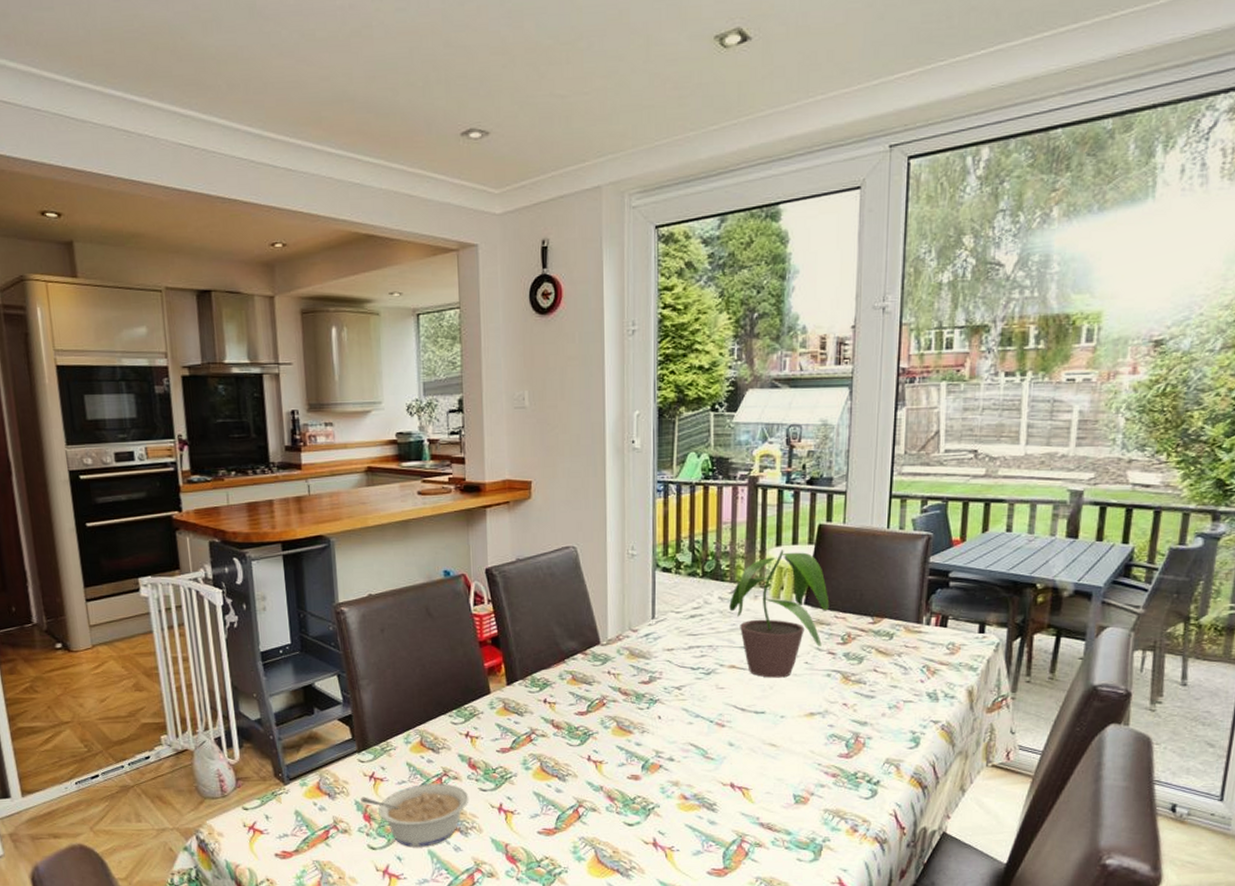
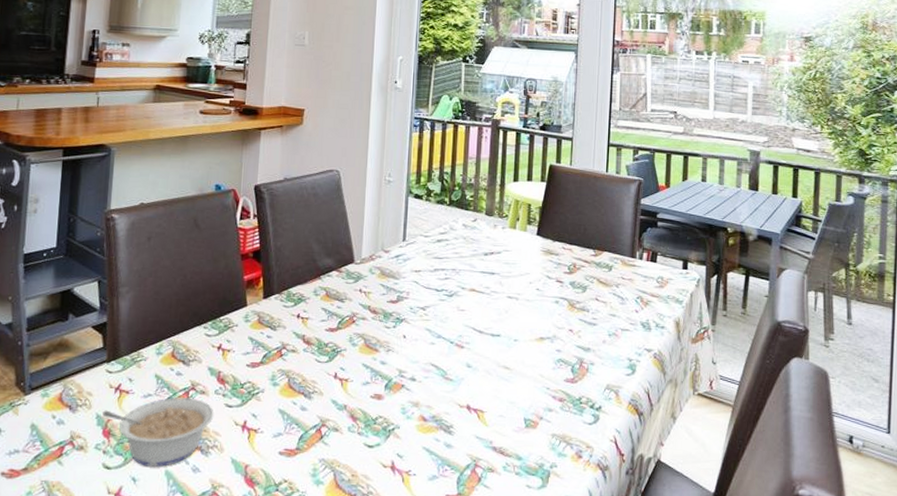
potted plant: present [729,550,830,678] -> none [472,185,558,303]

